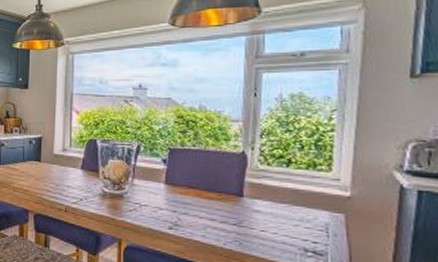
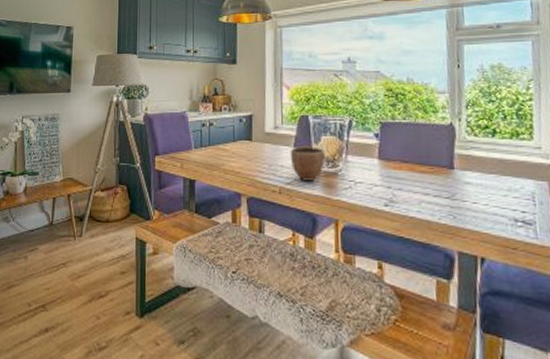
decorative bowl: none [77,168,111,202] -> present [290,146,325,181]

